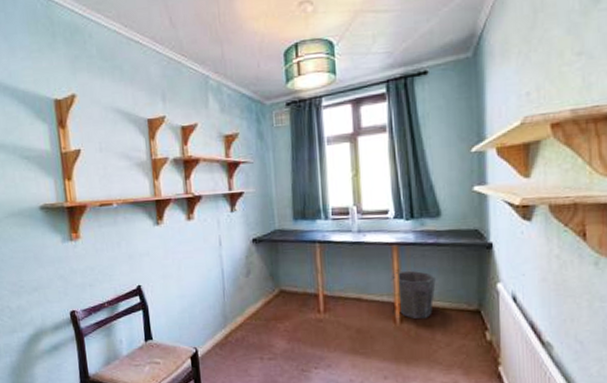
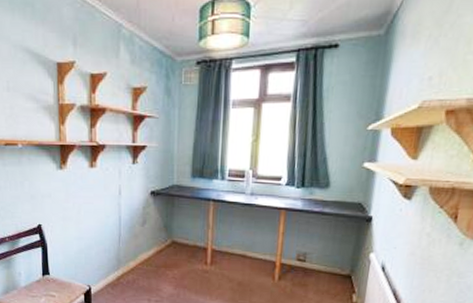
waste bin: present [392,270,436,319] -> none [276,234,316,278]

